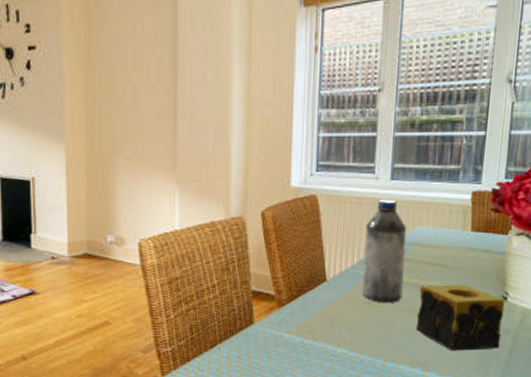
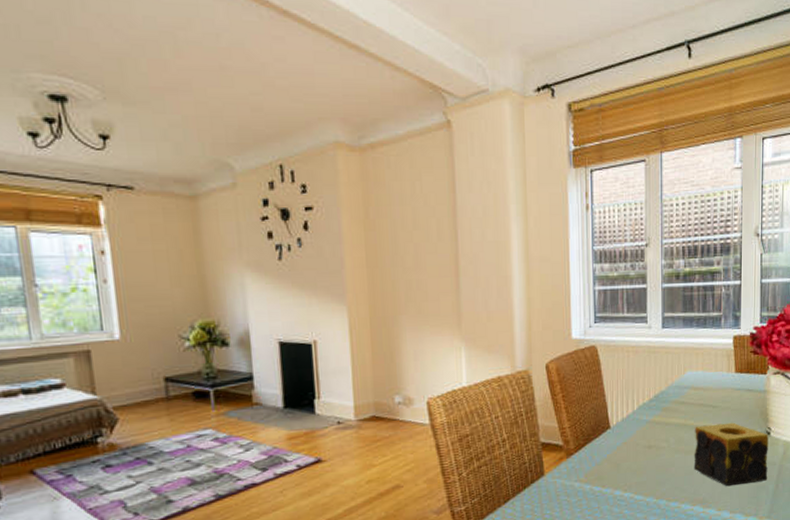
water bottle: present [362,199,407,303] -> none [643,346,680,446]

